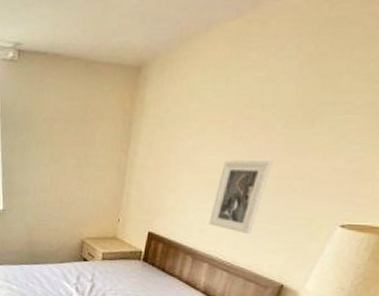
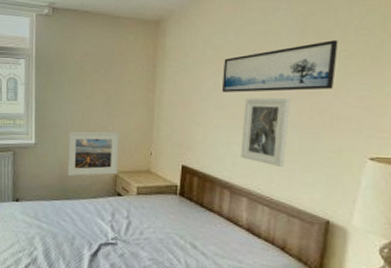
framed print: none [35,197,88,242] -> present [67,131,119,176]
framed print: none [200,90,344,154] -> present [221,40,338,92]

